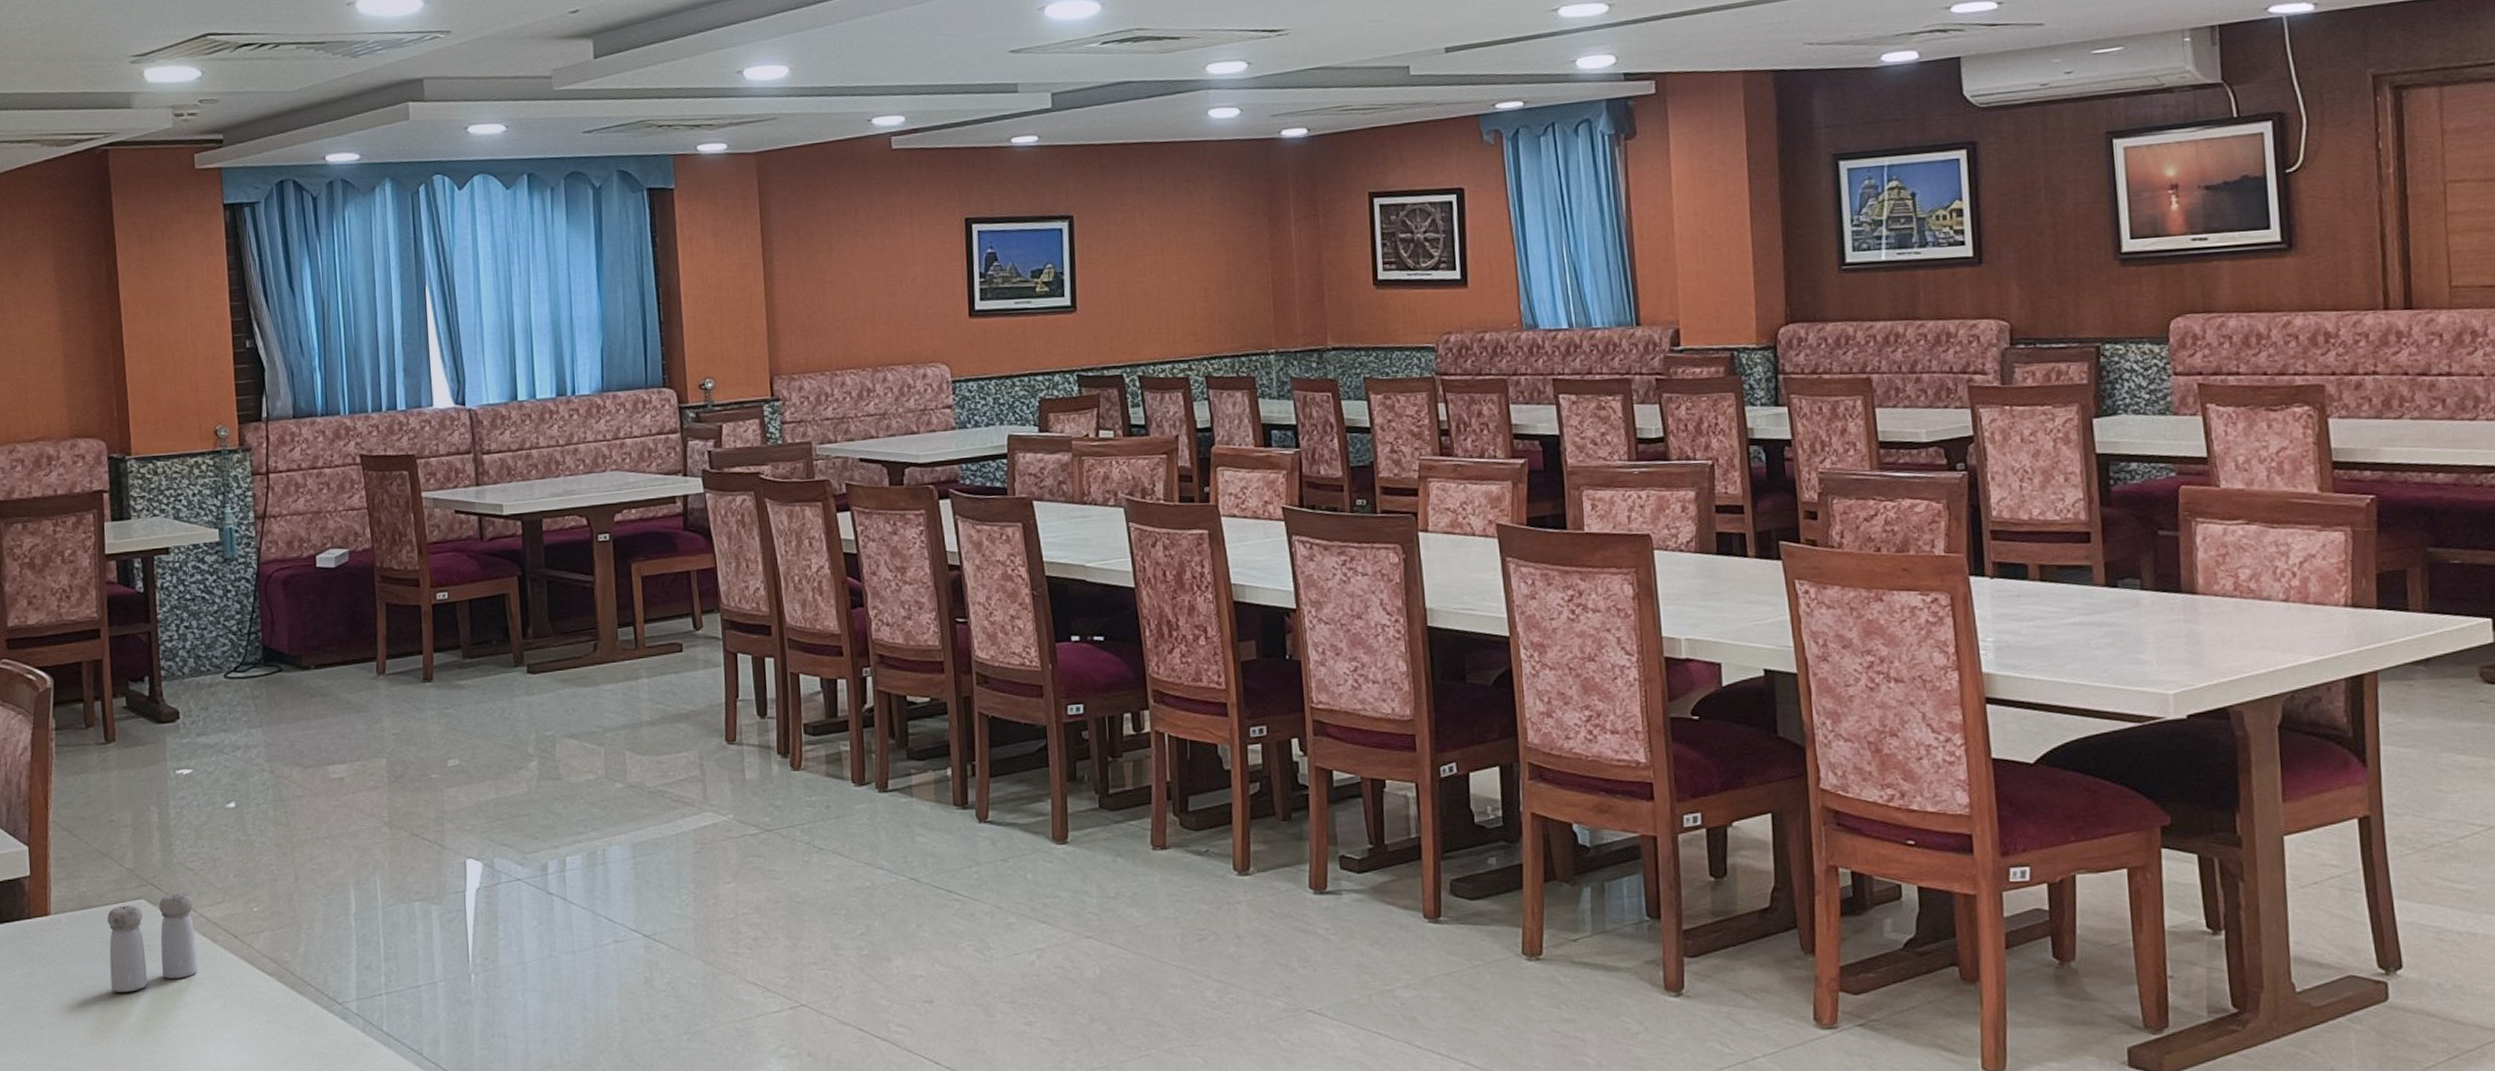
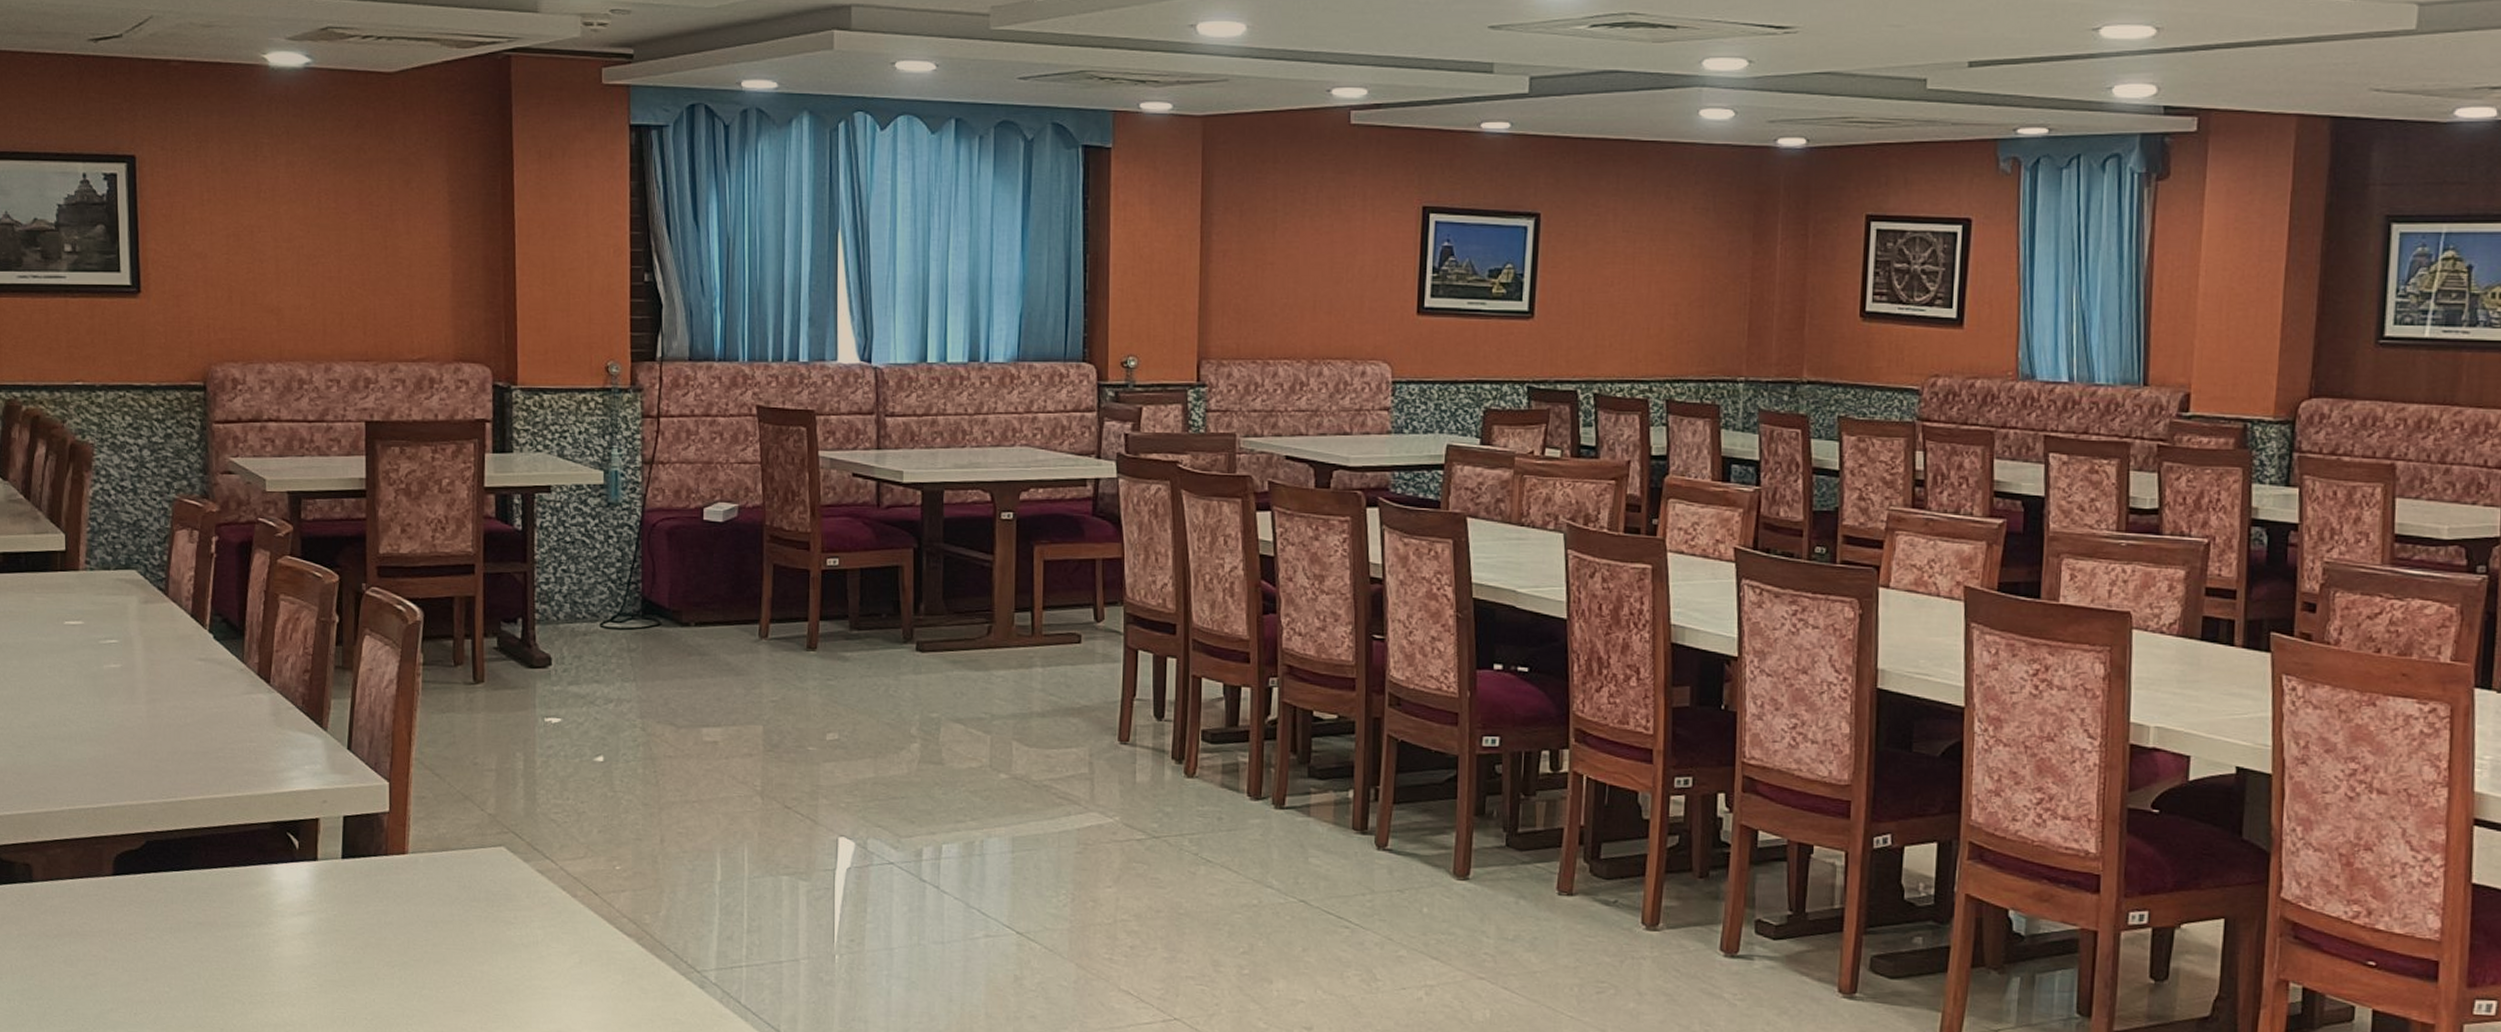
salt and pepper shaker: present [107,892,198,992] -> none [466,843,555,939]

